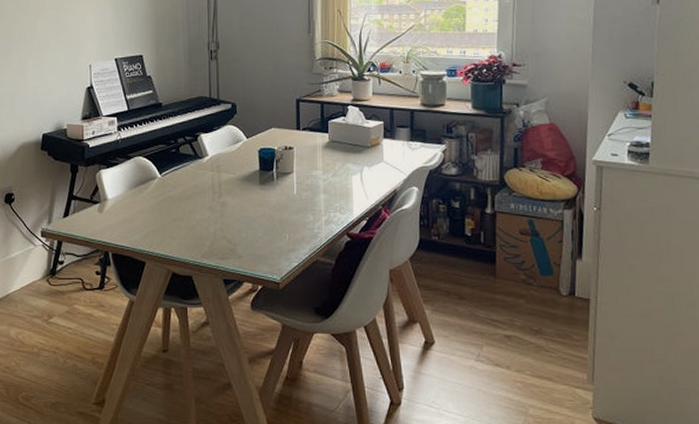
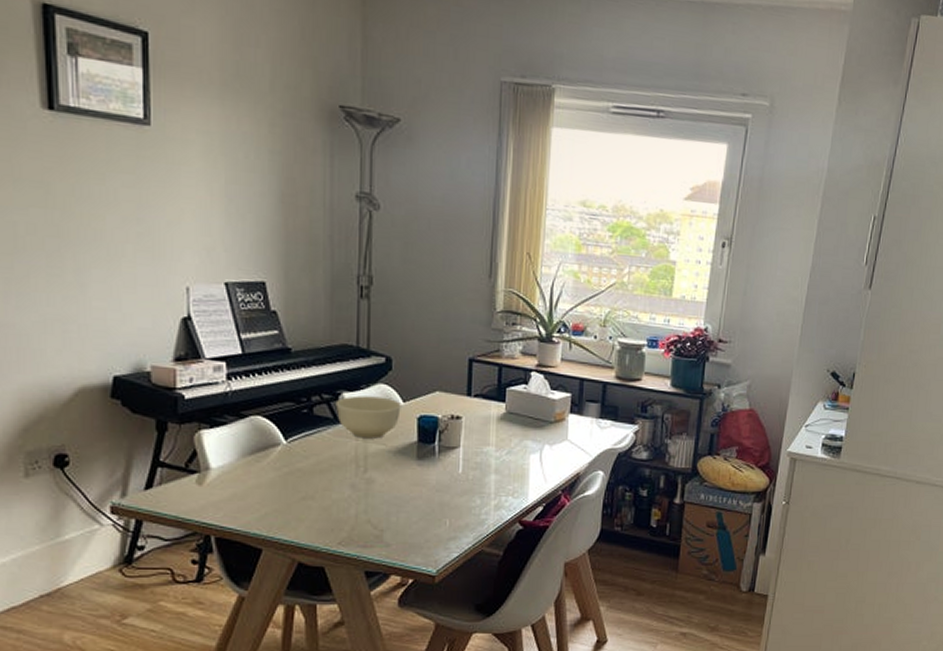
bowl: none [195,135,245,170] -> present [335,395,401,439]

